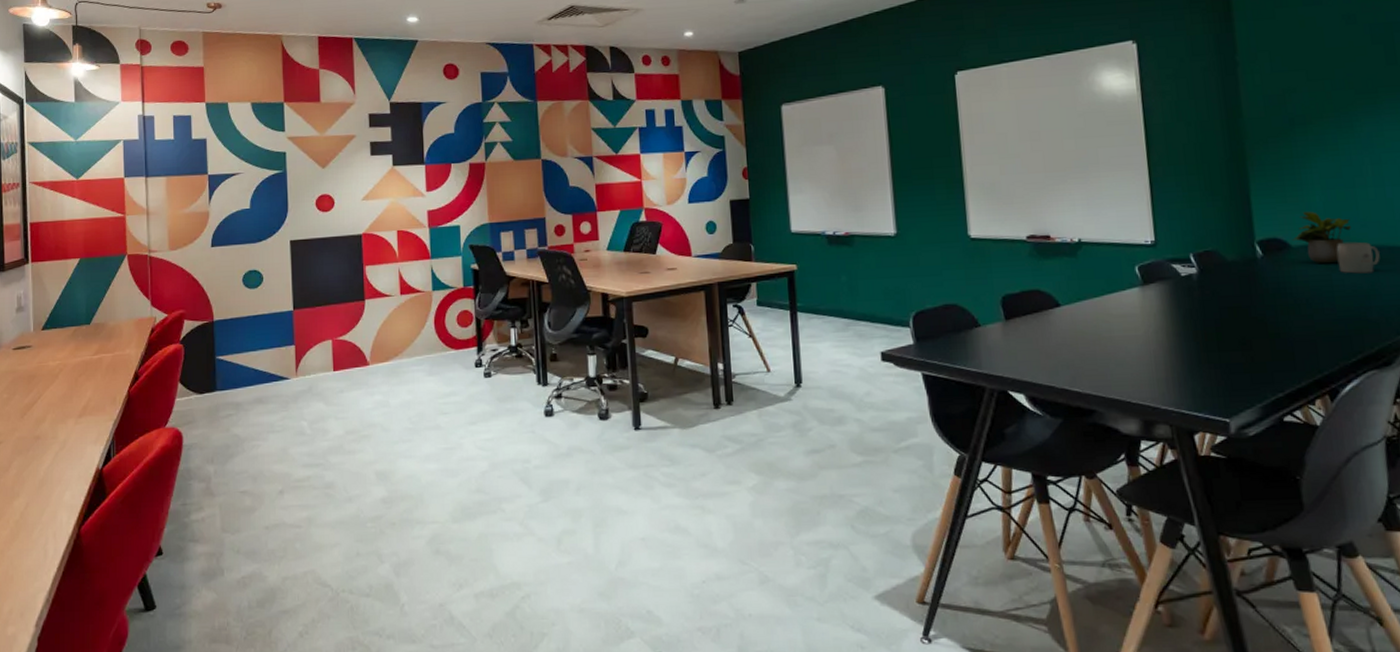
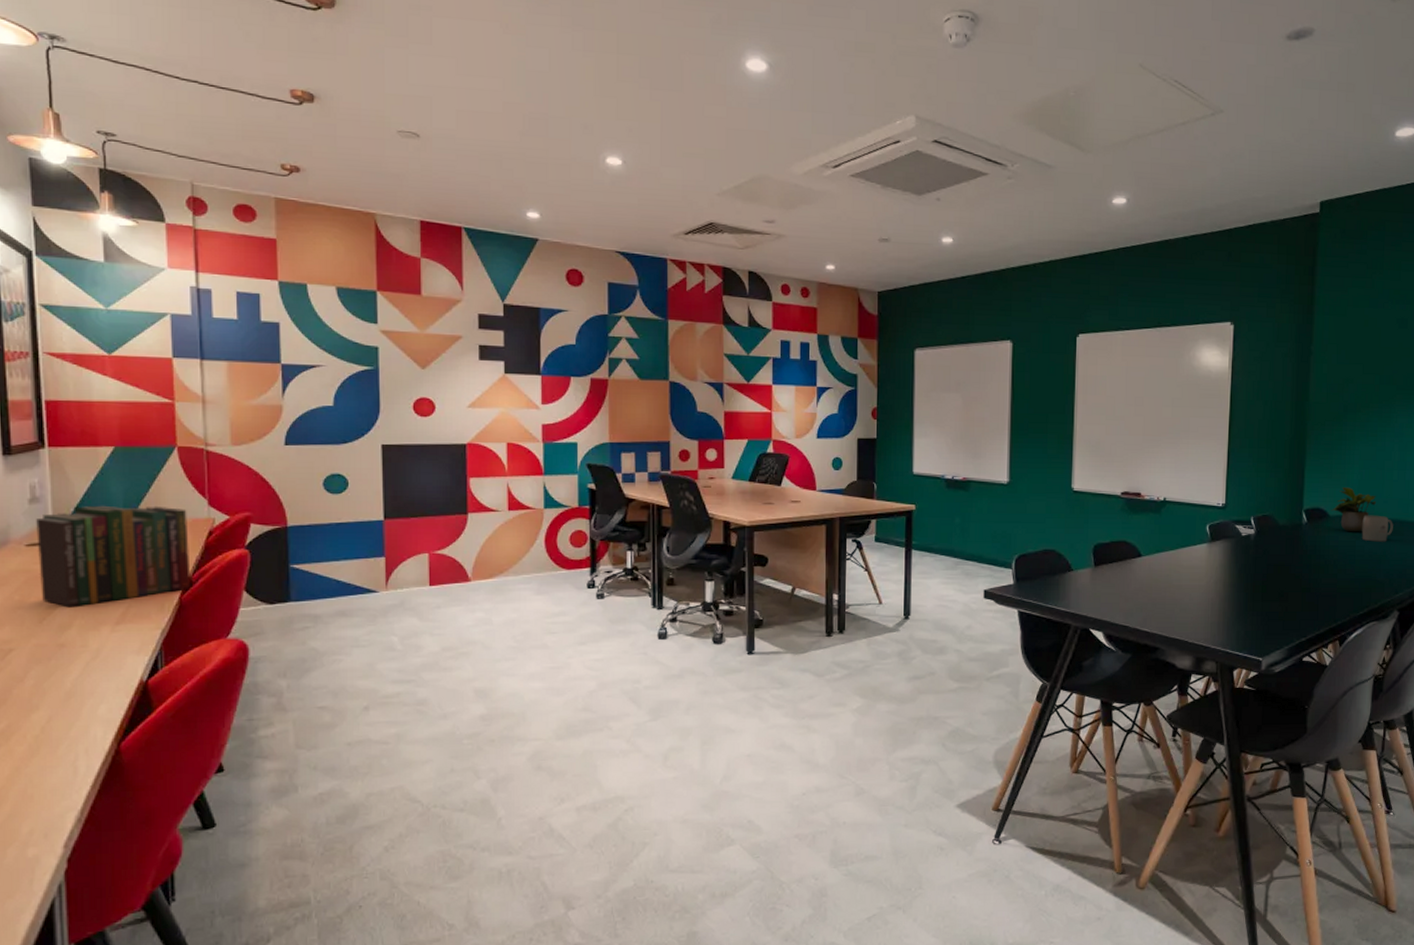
books: none [21,308,137,403] -> present [36,505,191,608]

